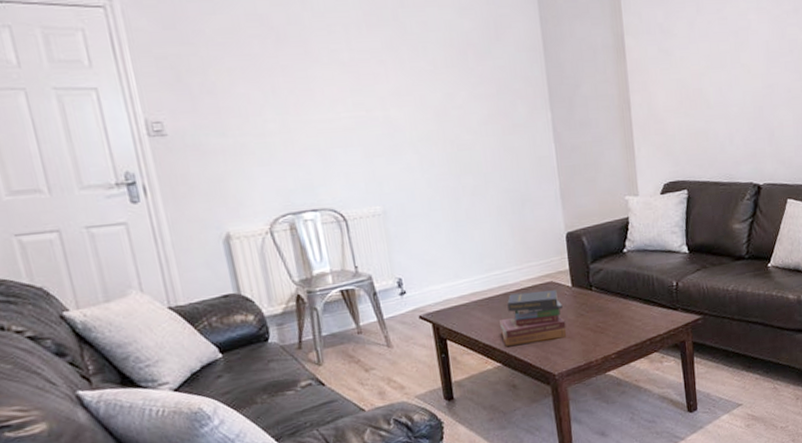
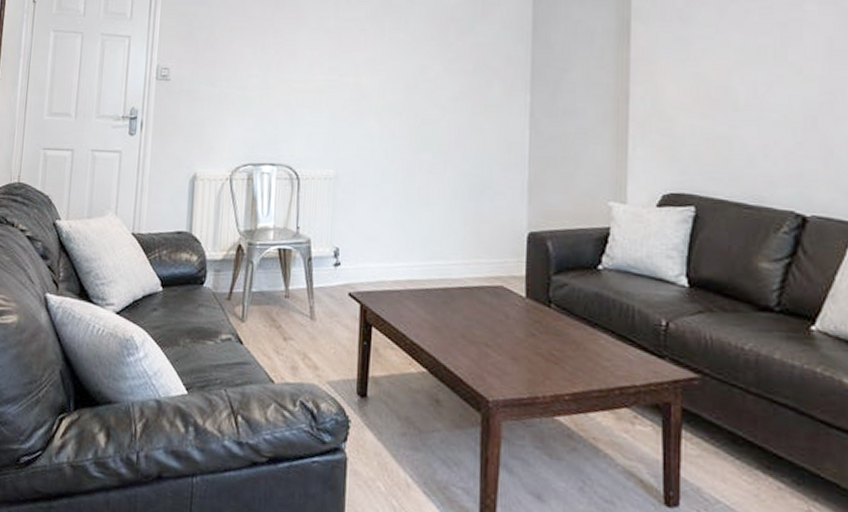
books: present [498,290,567,346] -> none [432,290,512,358]

